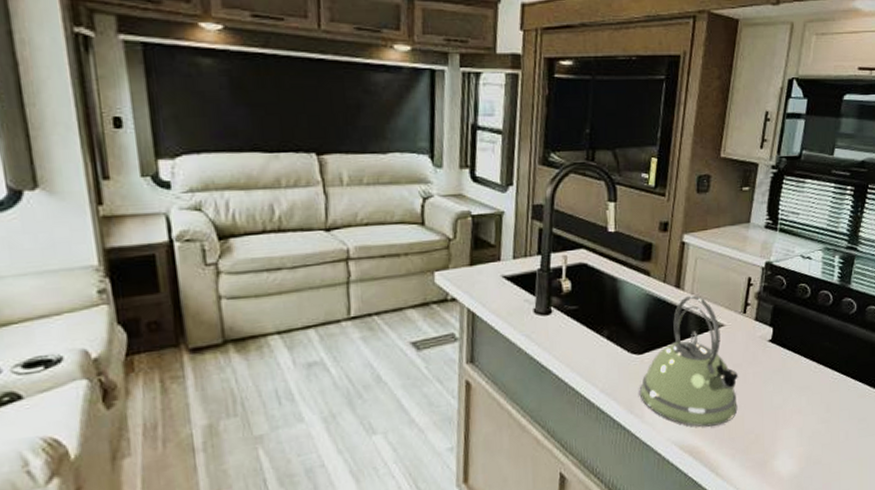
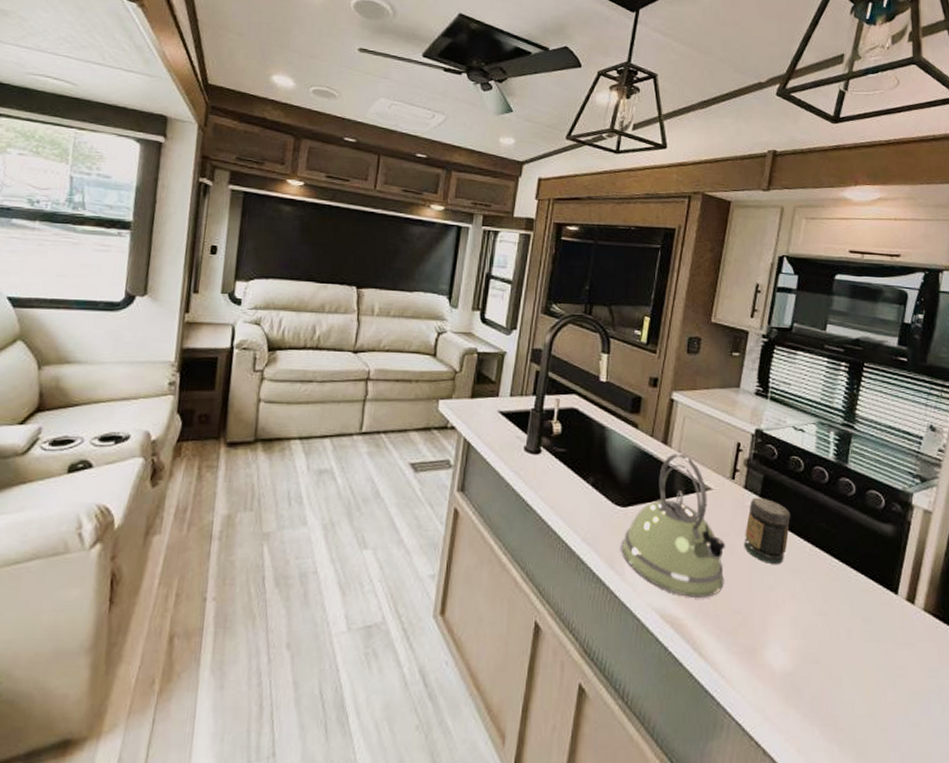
jar: none [755,326,798,386] -> present [744,497,791,565]

